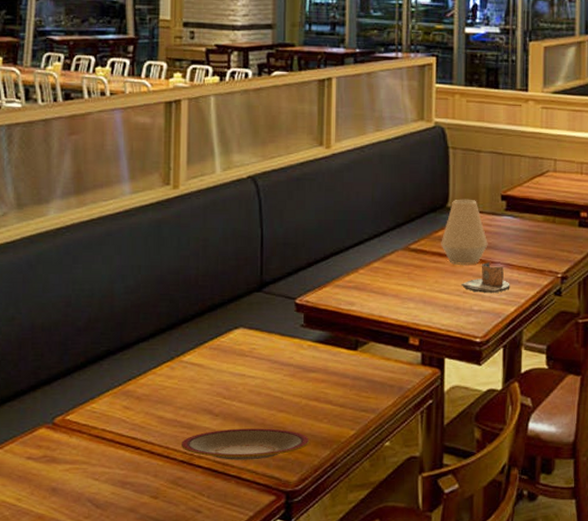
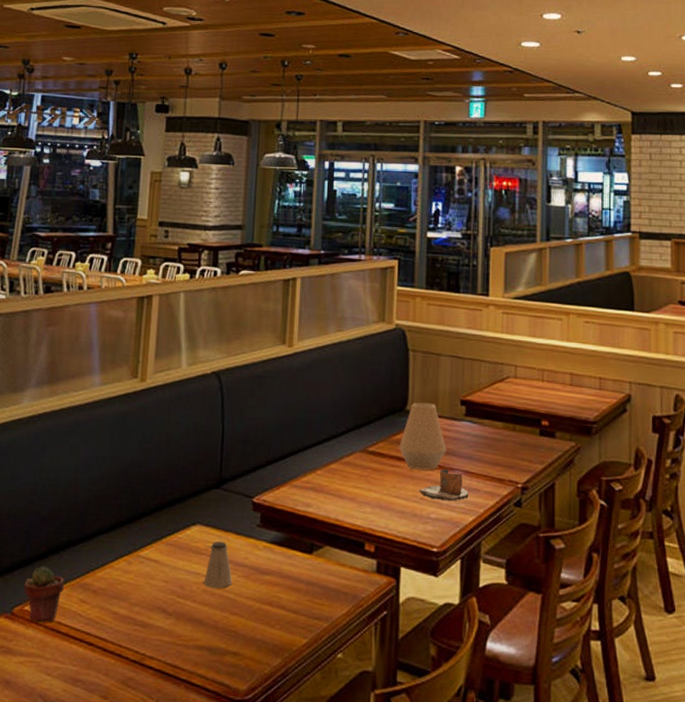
potted succulent: none [64,376,106,431] -> present [24,566,64,623]
plate: present [182,428,310,460] -> none [134,629,261,664]
saltshaker: none [249,342,279,388] -> present [203,541,233,588]

